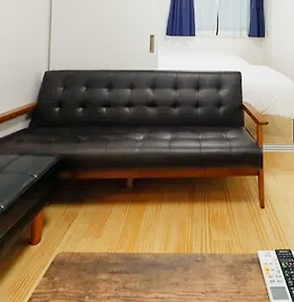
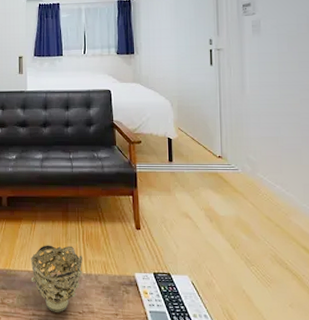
decorative bowl: none [154,226,208,294] -> present [30,245,83,312]

